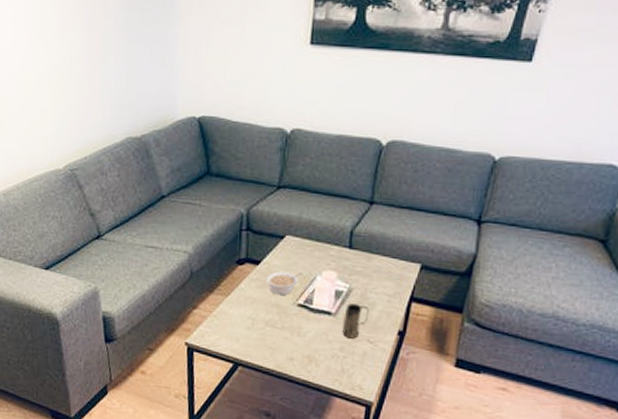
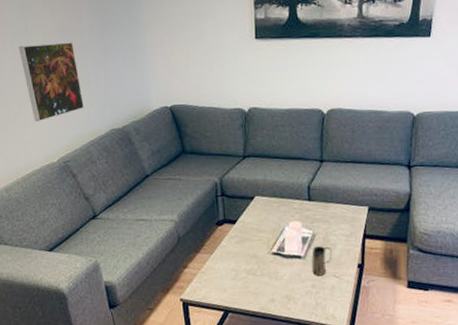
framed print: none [32,27,100,120] -> present [18,42,85,122]
legume: present [266,271,303,296] -> none [243,225,273,248]

